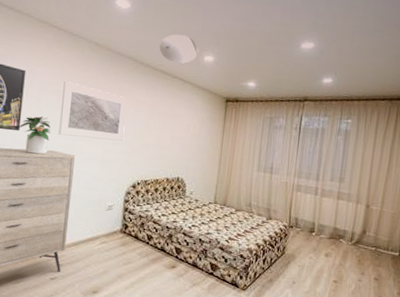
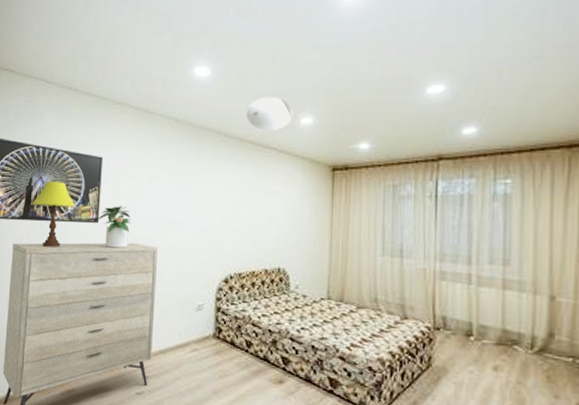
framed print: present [58,81,128,141] -> none [139,165,213,228]

